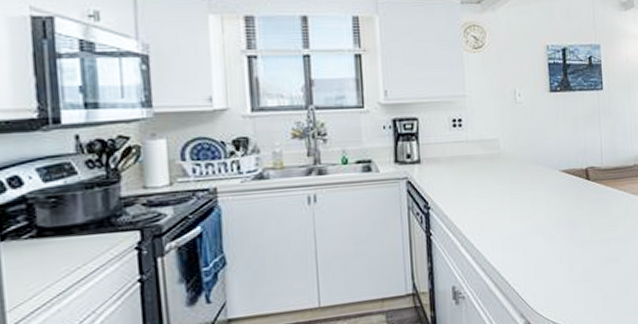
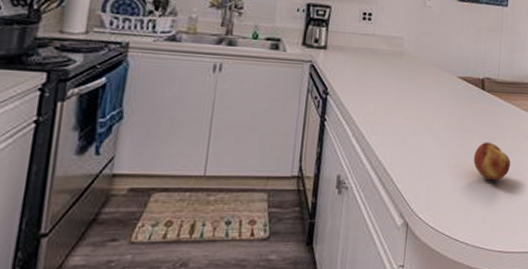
fruit: none [586,231,625,269] -> present [473,142,510,181]

